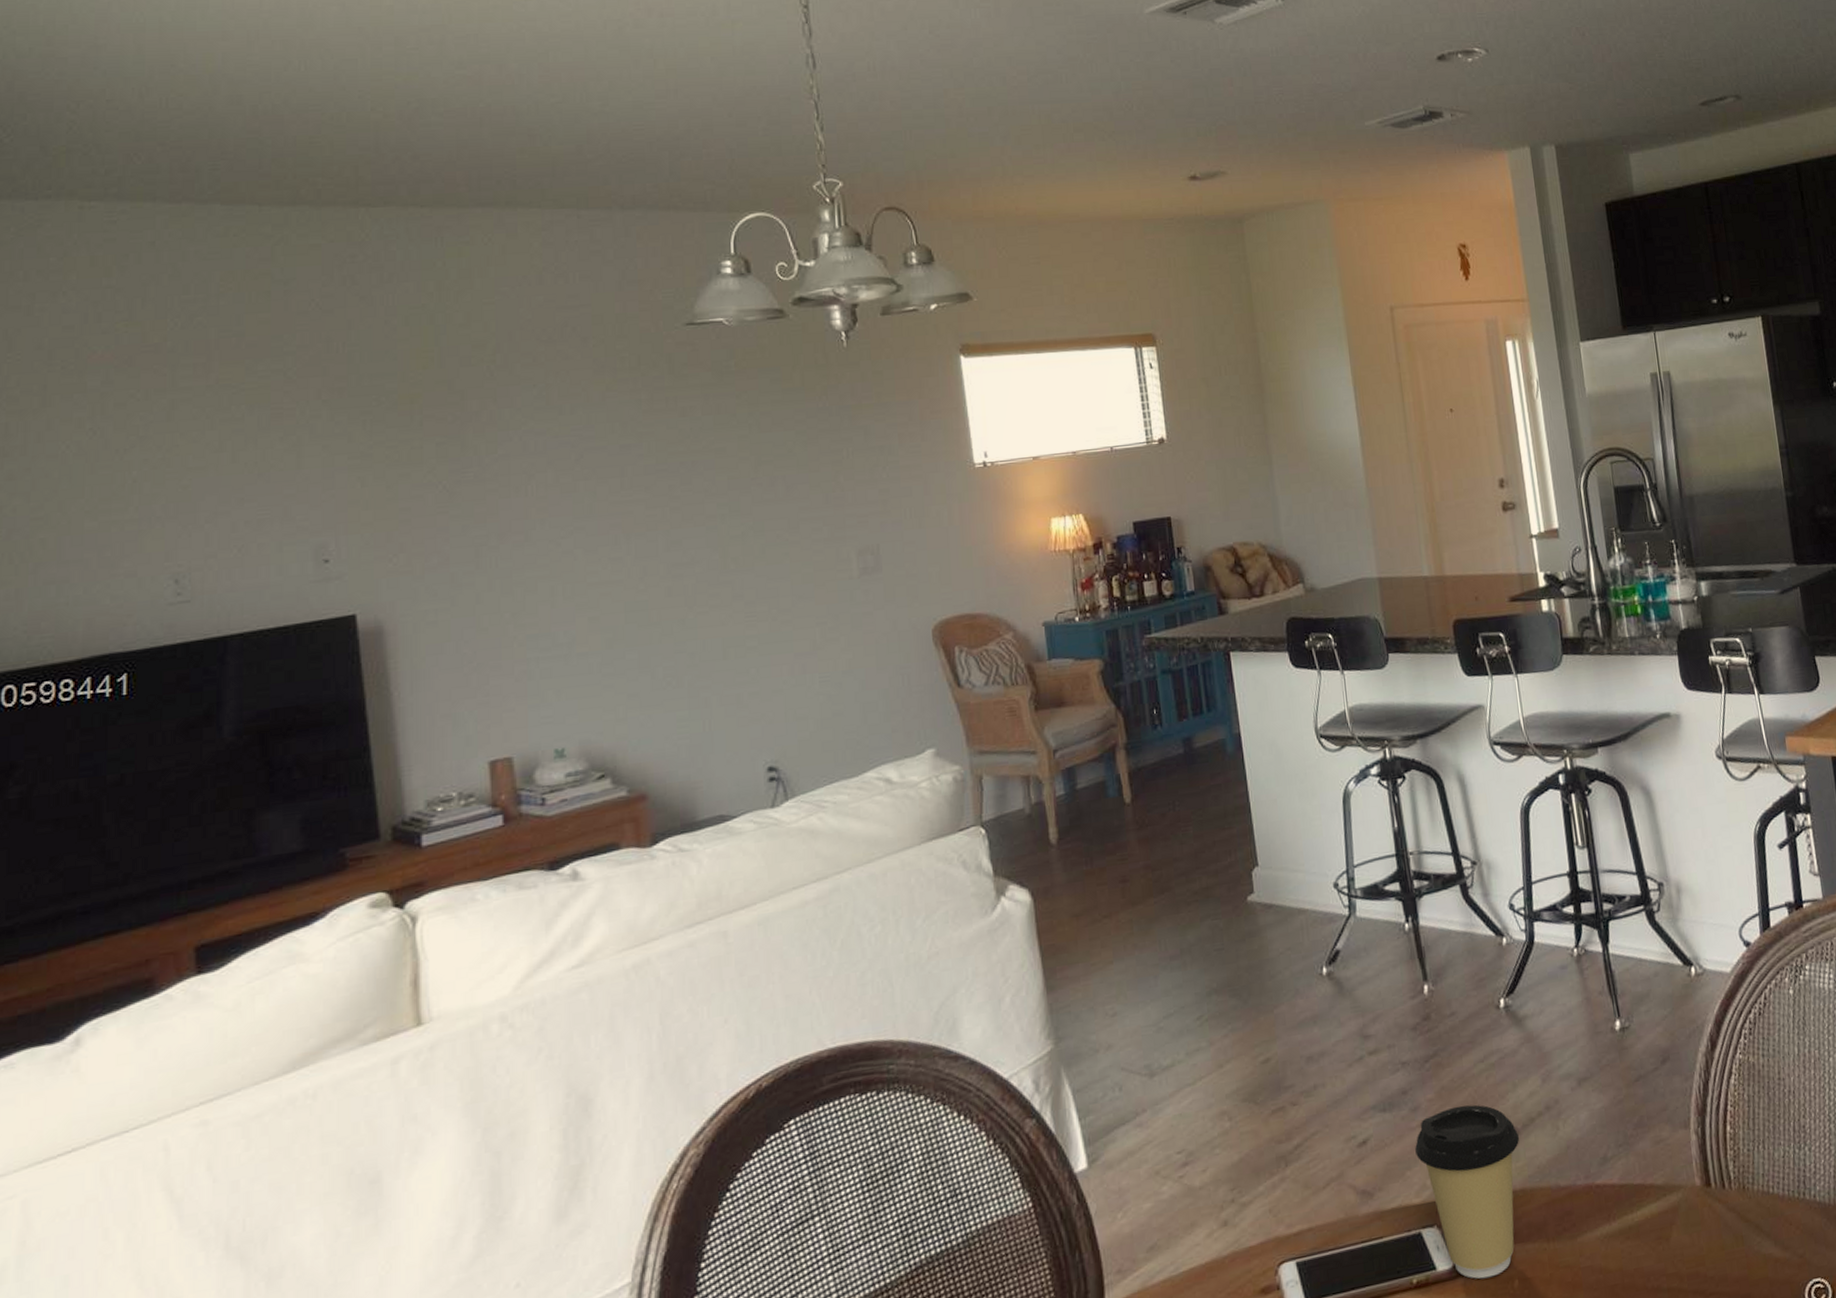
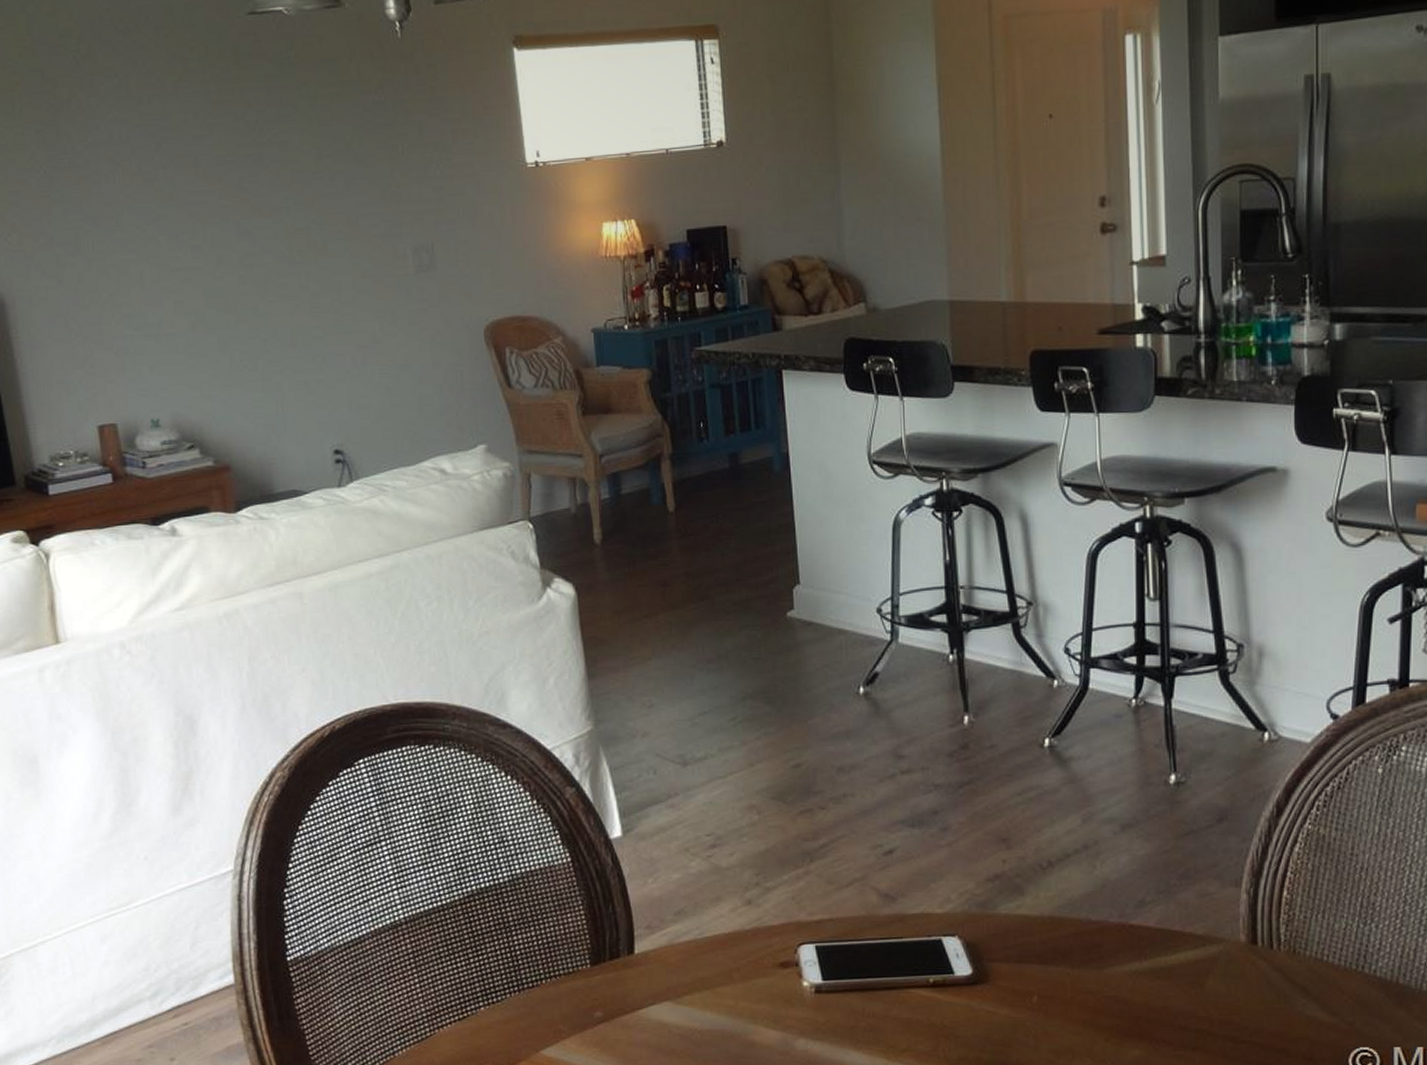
coffee cup: present [1415,1104,1520,1279] -> none [942,832,1053,990]

